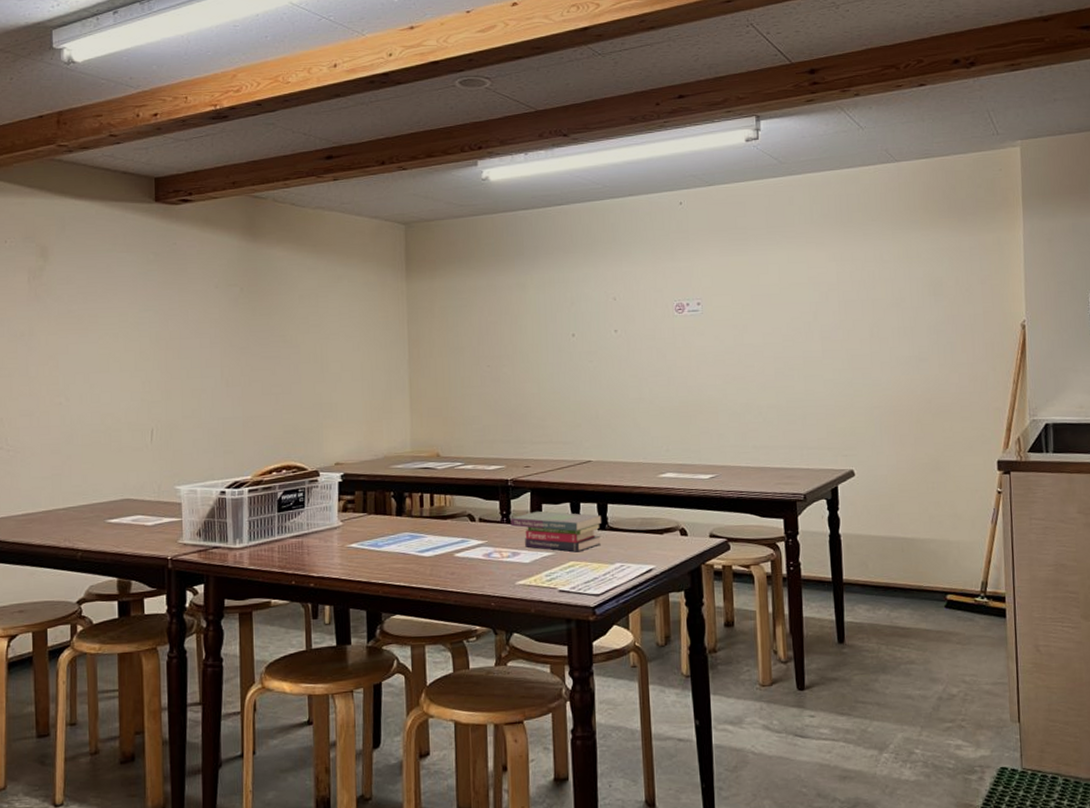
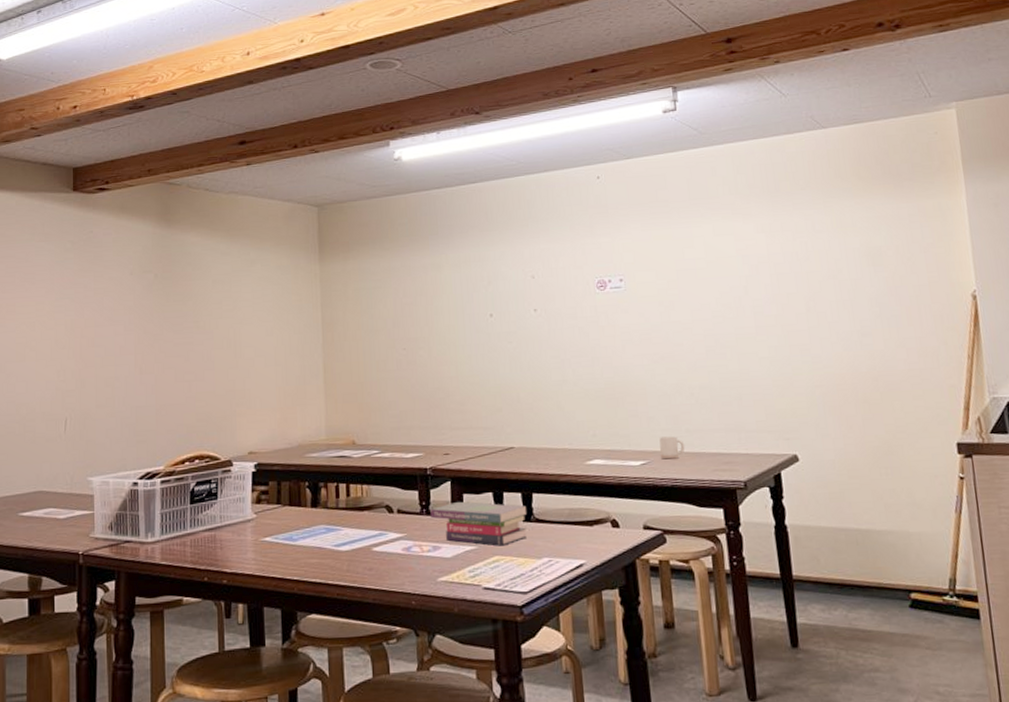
mug: none [727,452,752,473] -> present [659,436,685,460]

